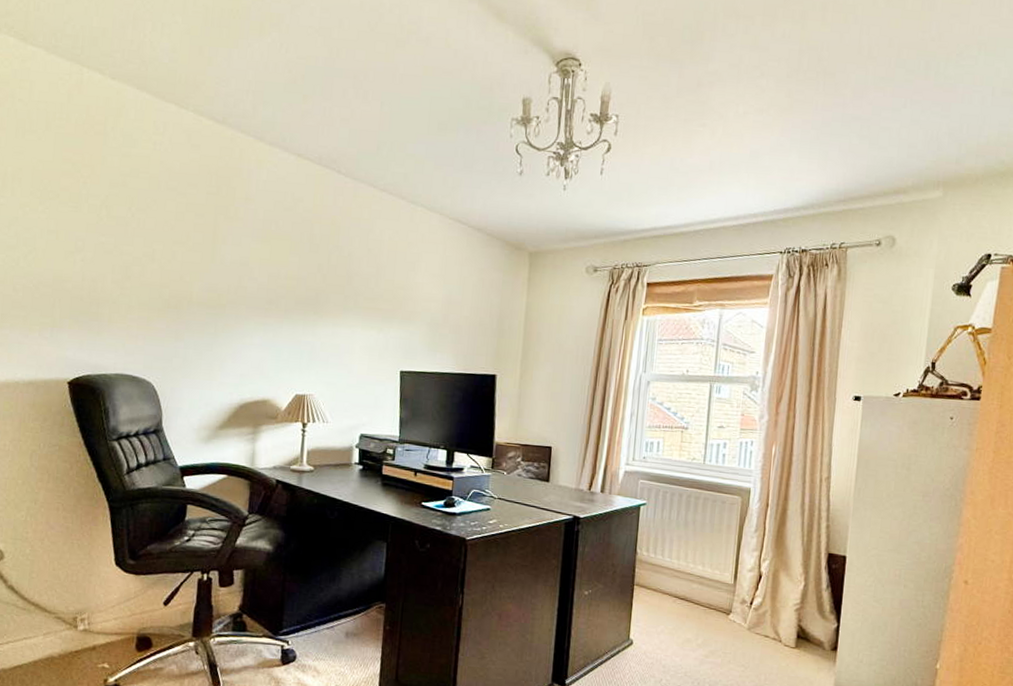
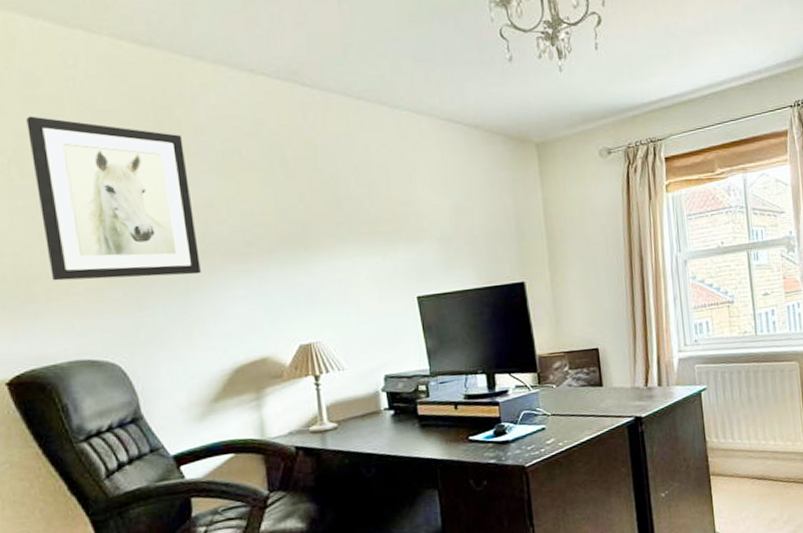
wall art: none [115,169,235,320] -> present [26,116,201,281]

